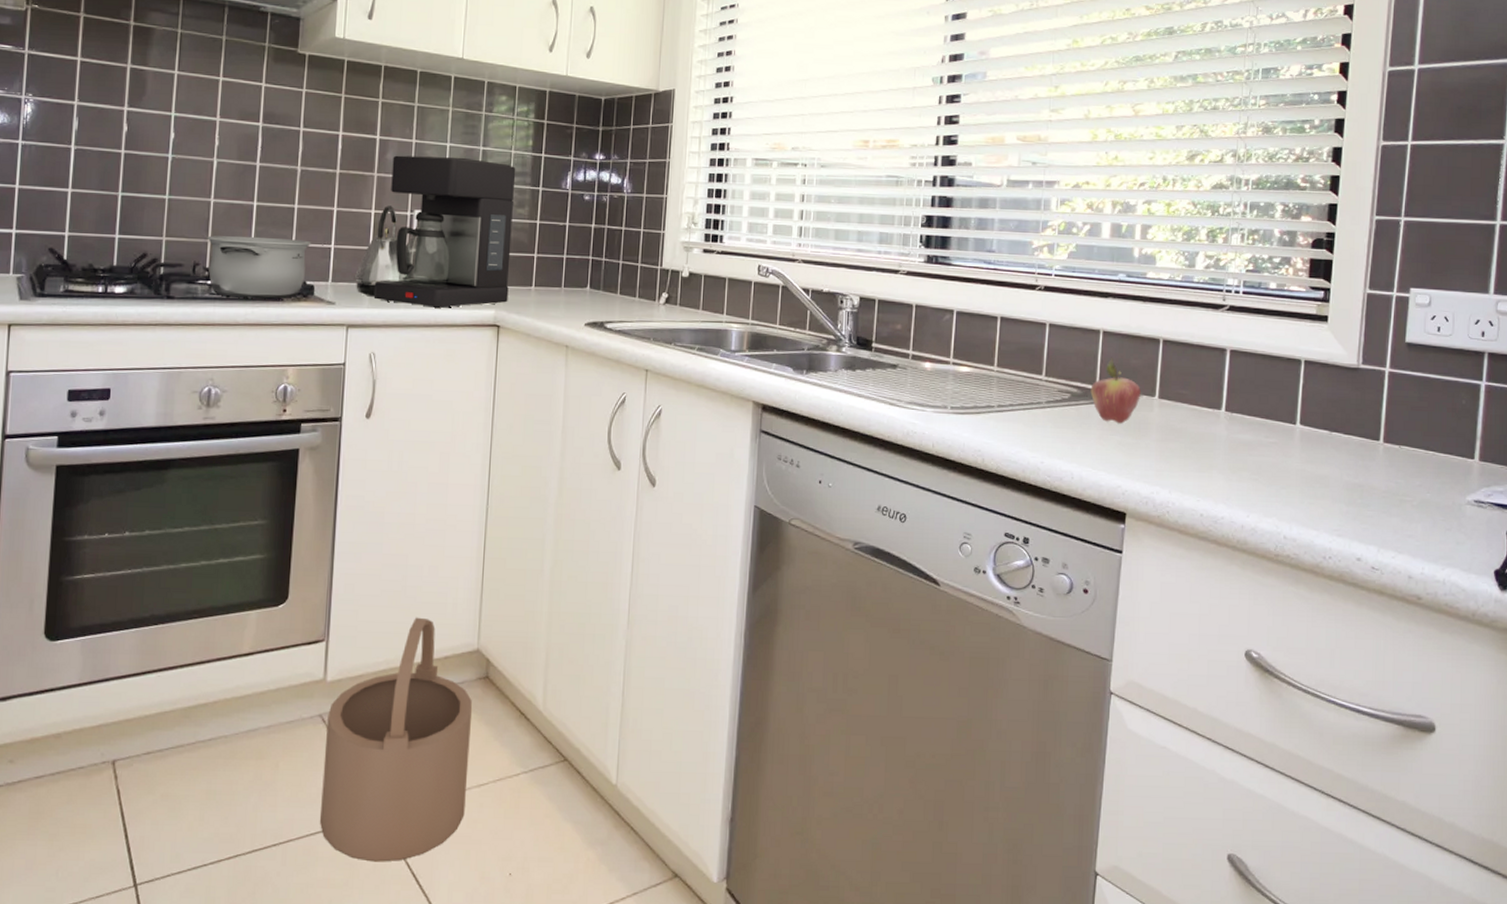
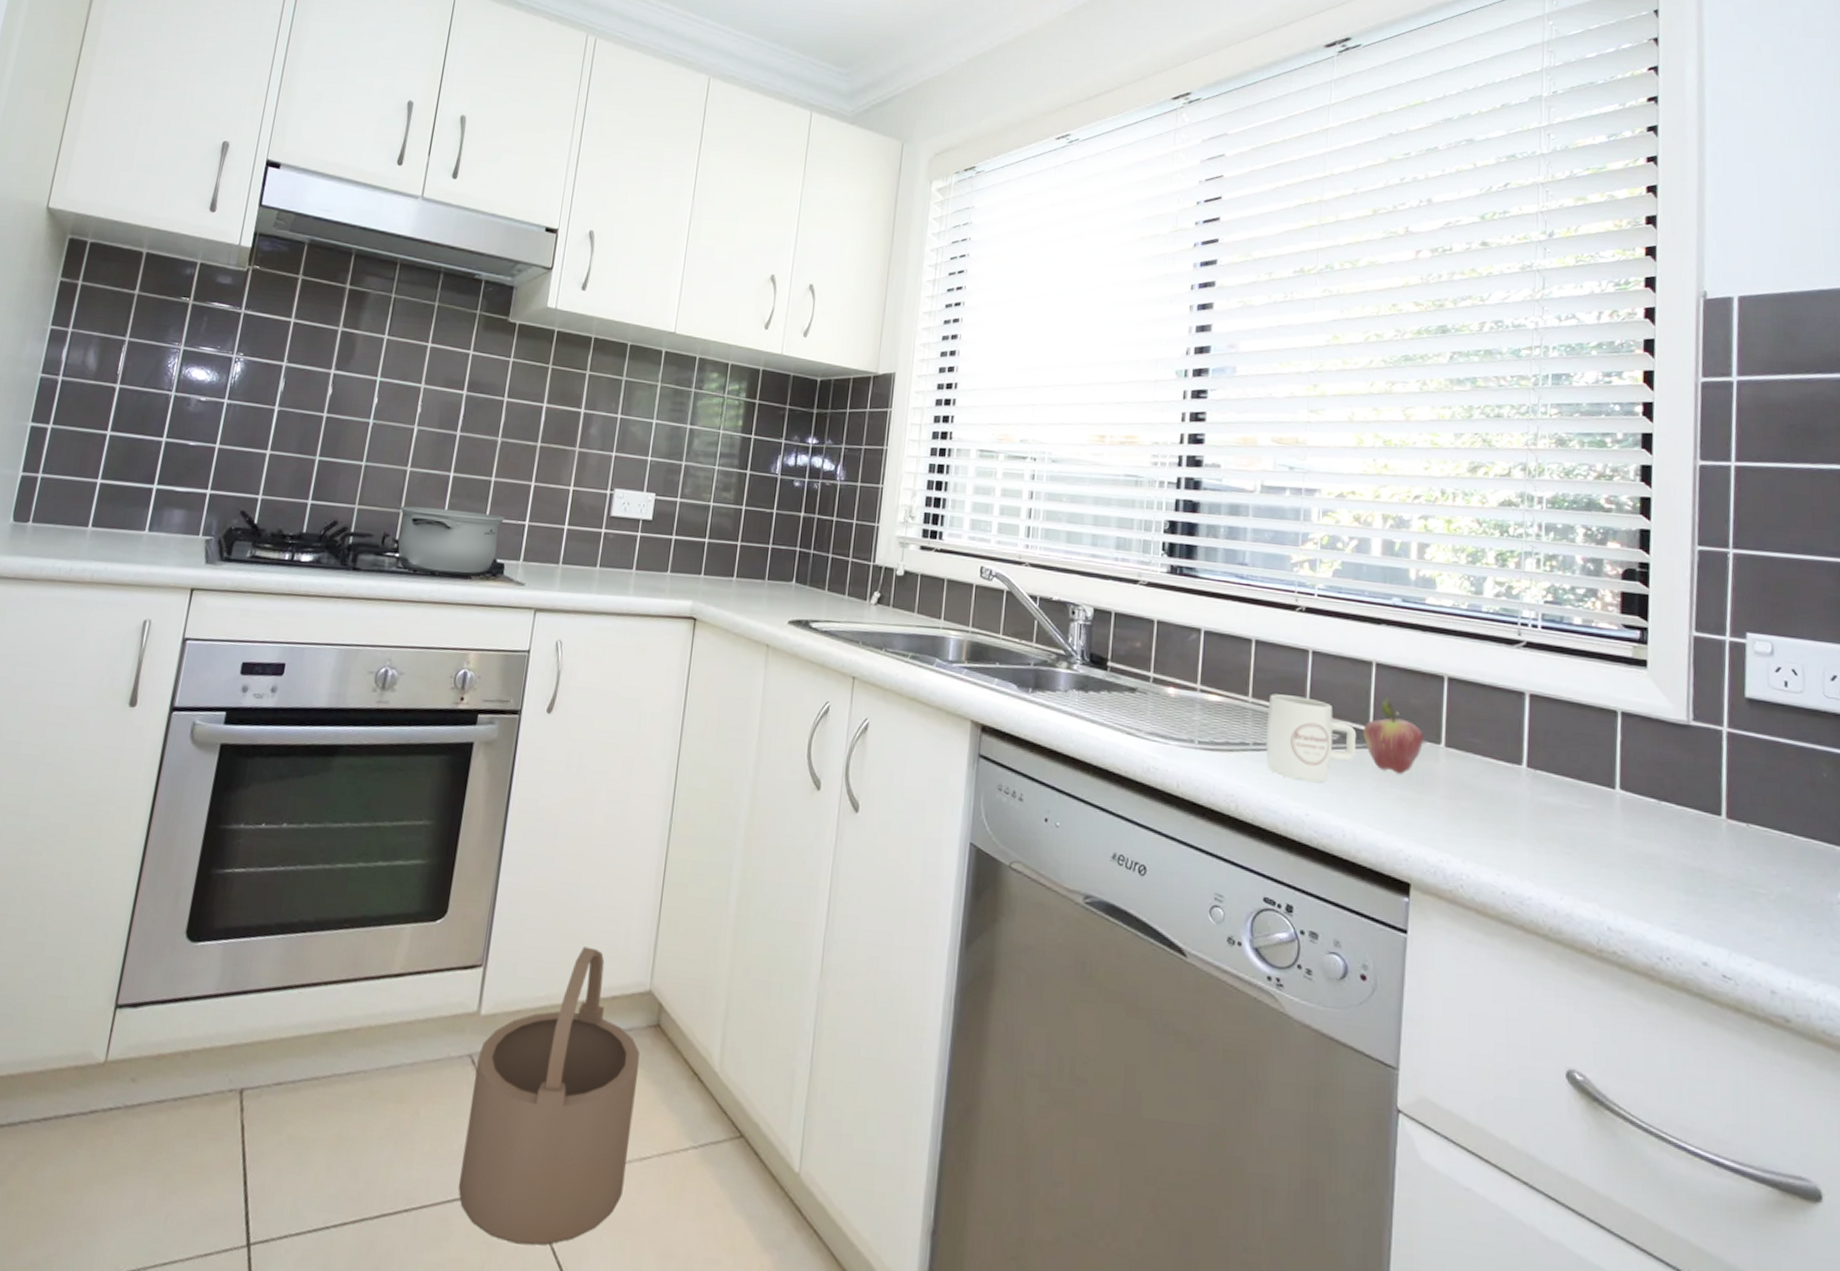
kettle: present [354,205,404,297] -> none [546,483,599,580]
coffee maker: present [373,155,516,308] -> none [565,430,724,596]
mug: none [1008,362,1085,436] -> present [1266,694,1357,783]

